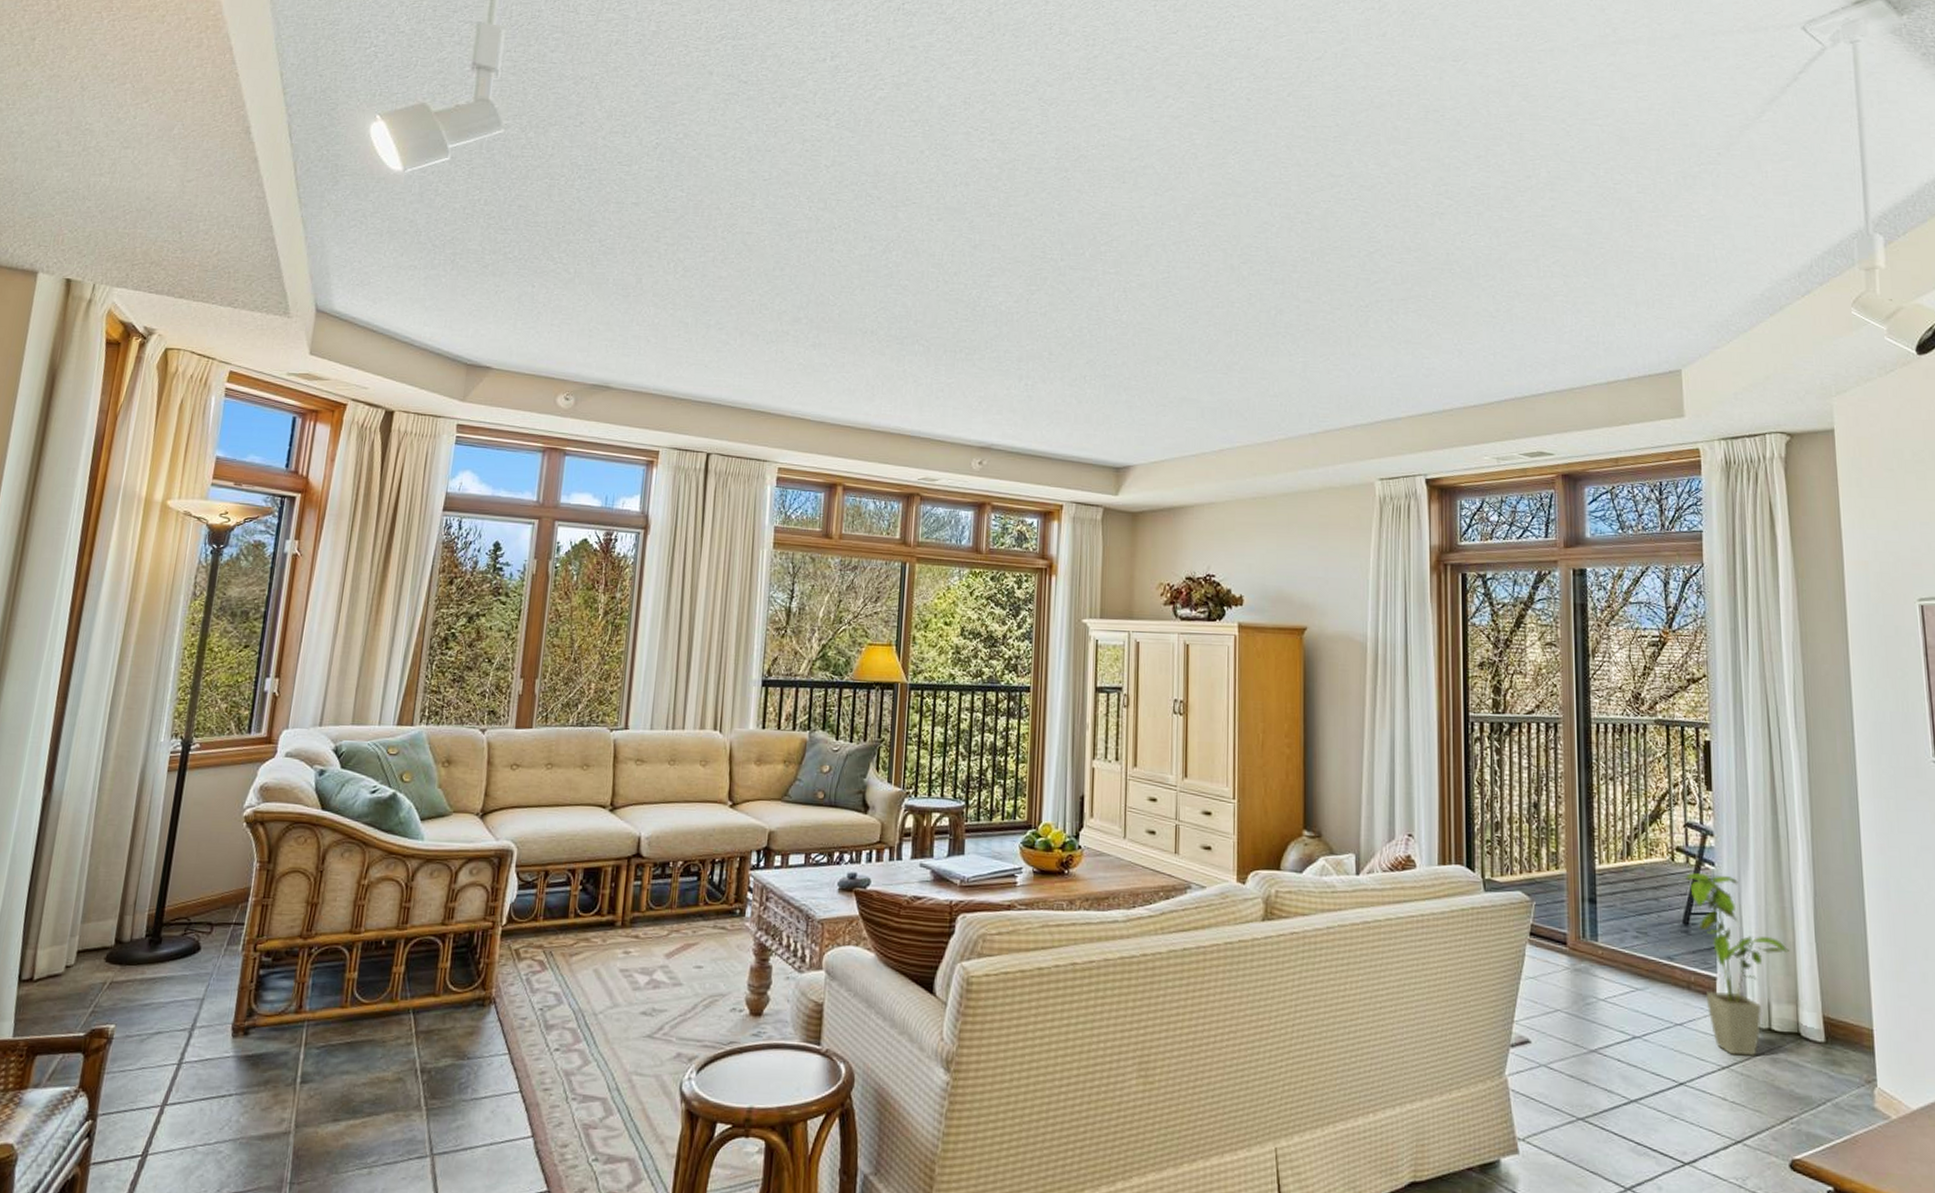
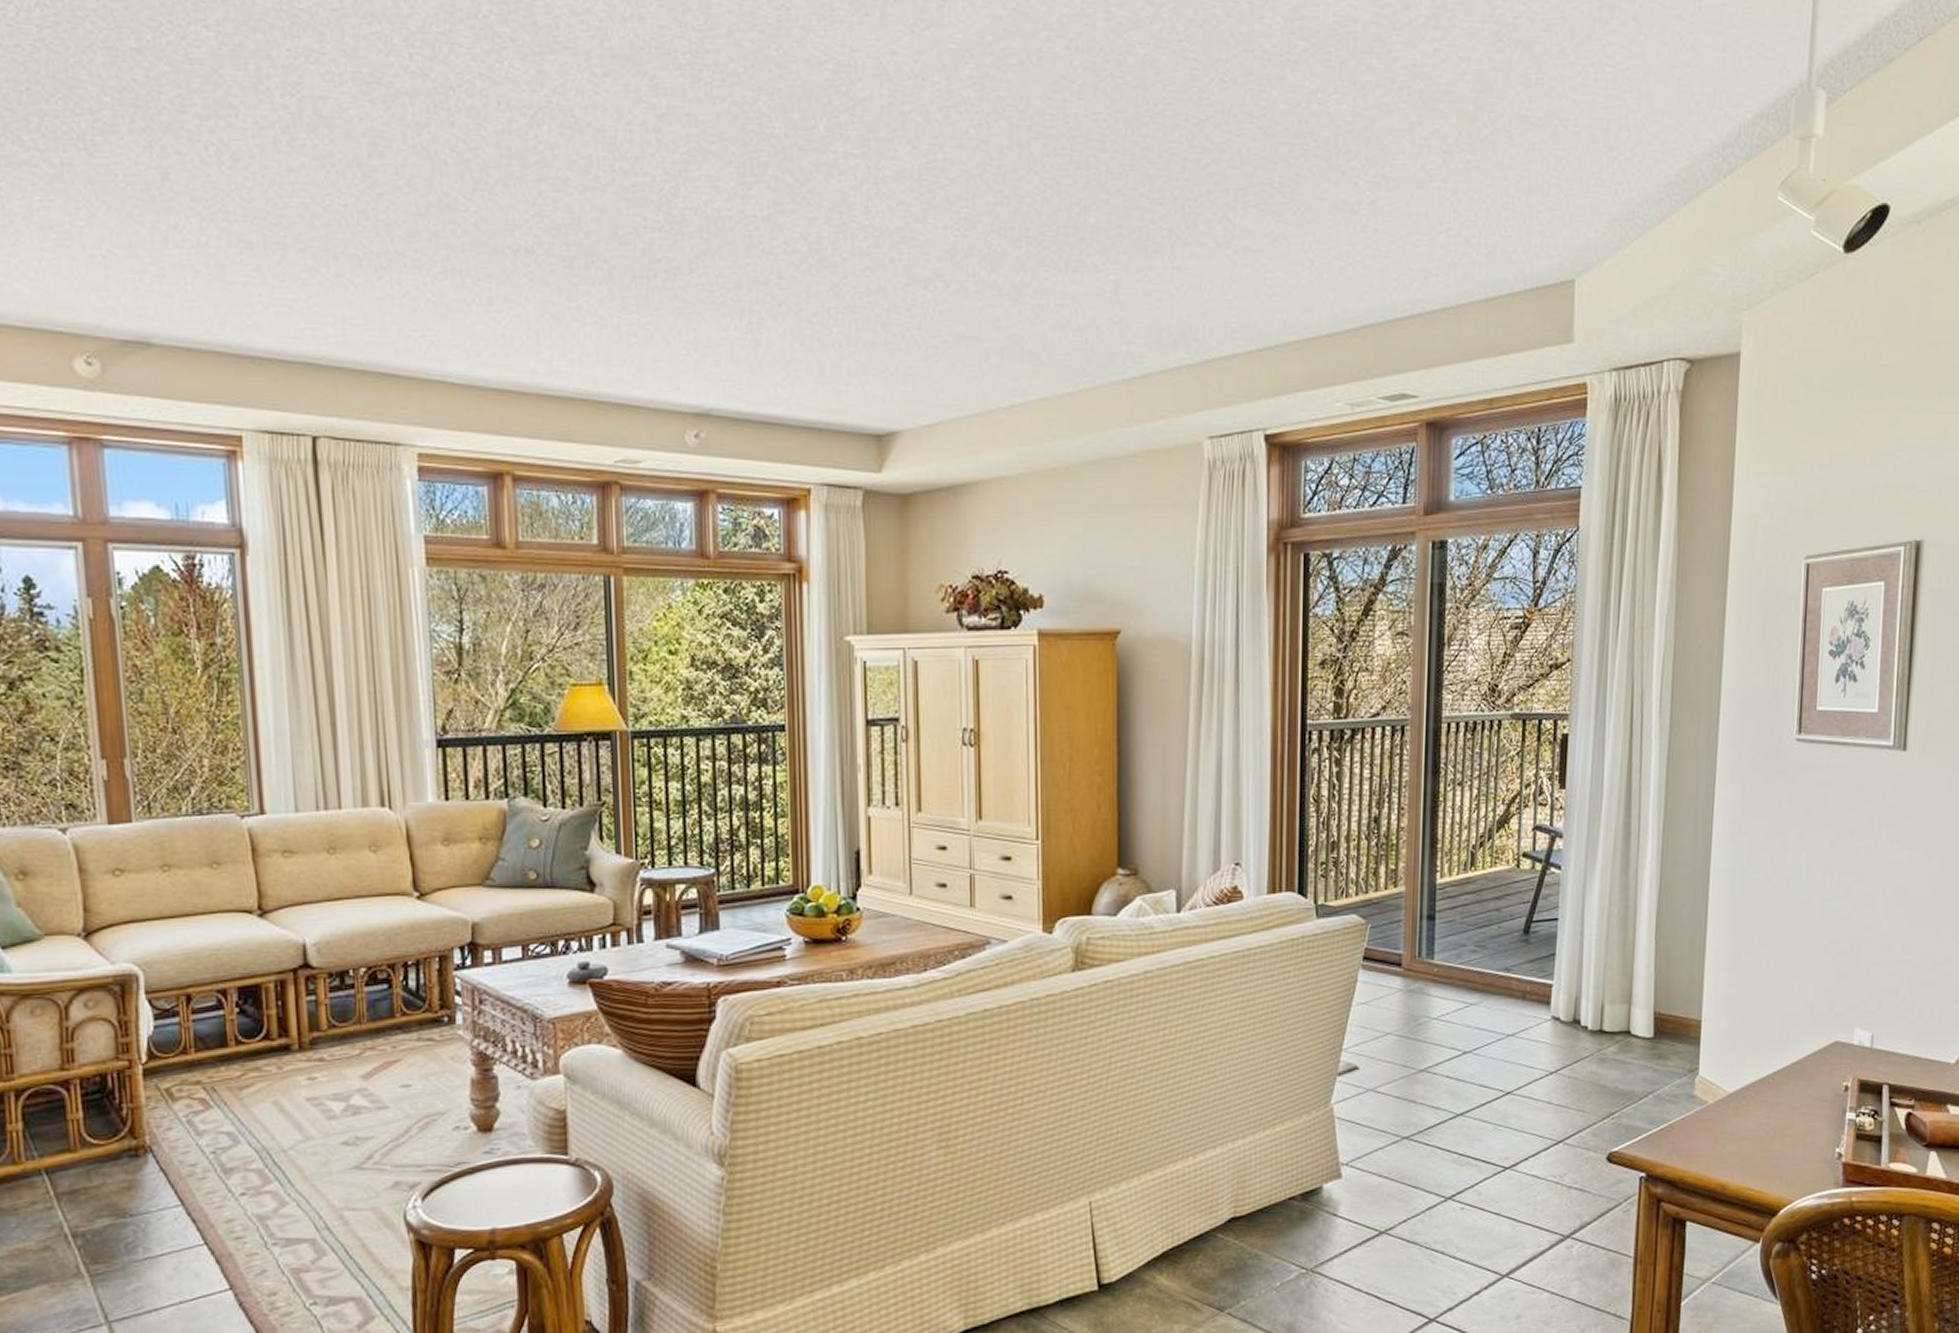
house plant: present [1685,872,1790,1056] -> none [1530,877,1629,1060]

